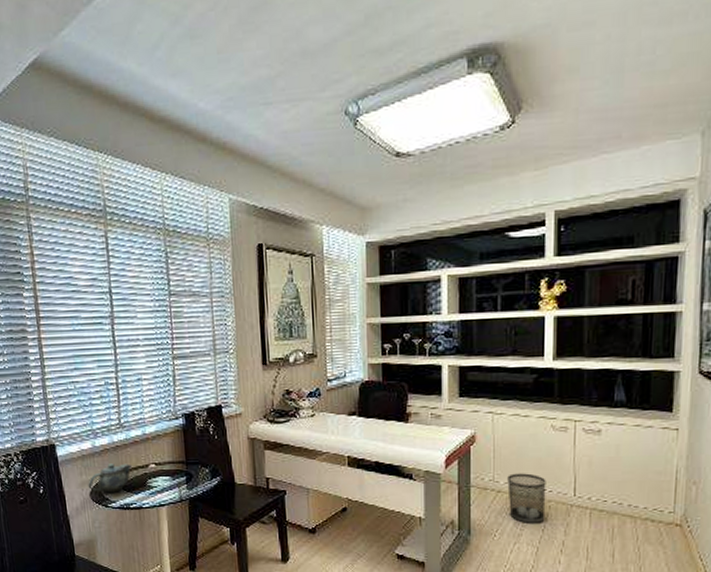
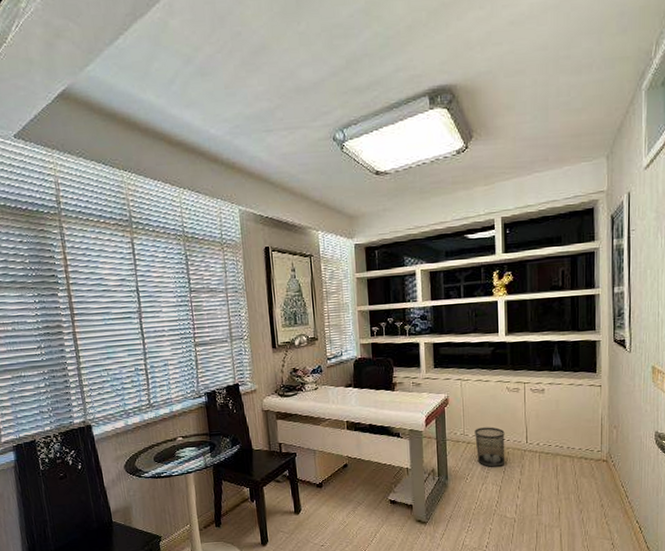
teapot: present [88,463,132,493] -> none [122,438,161,465]

